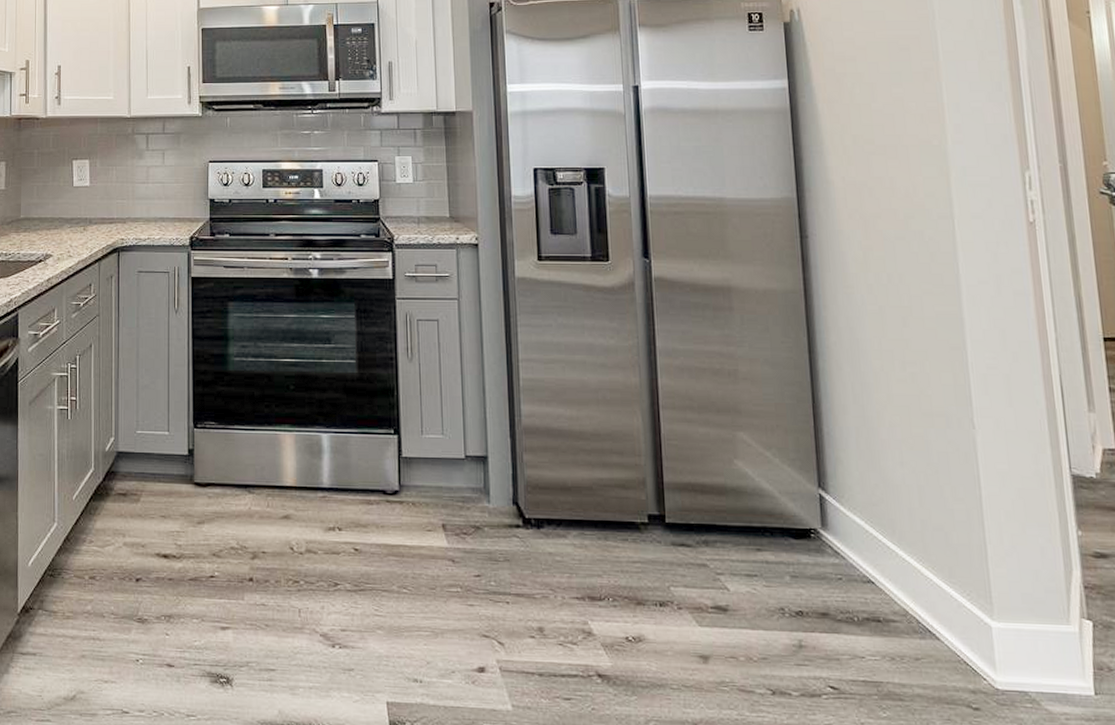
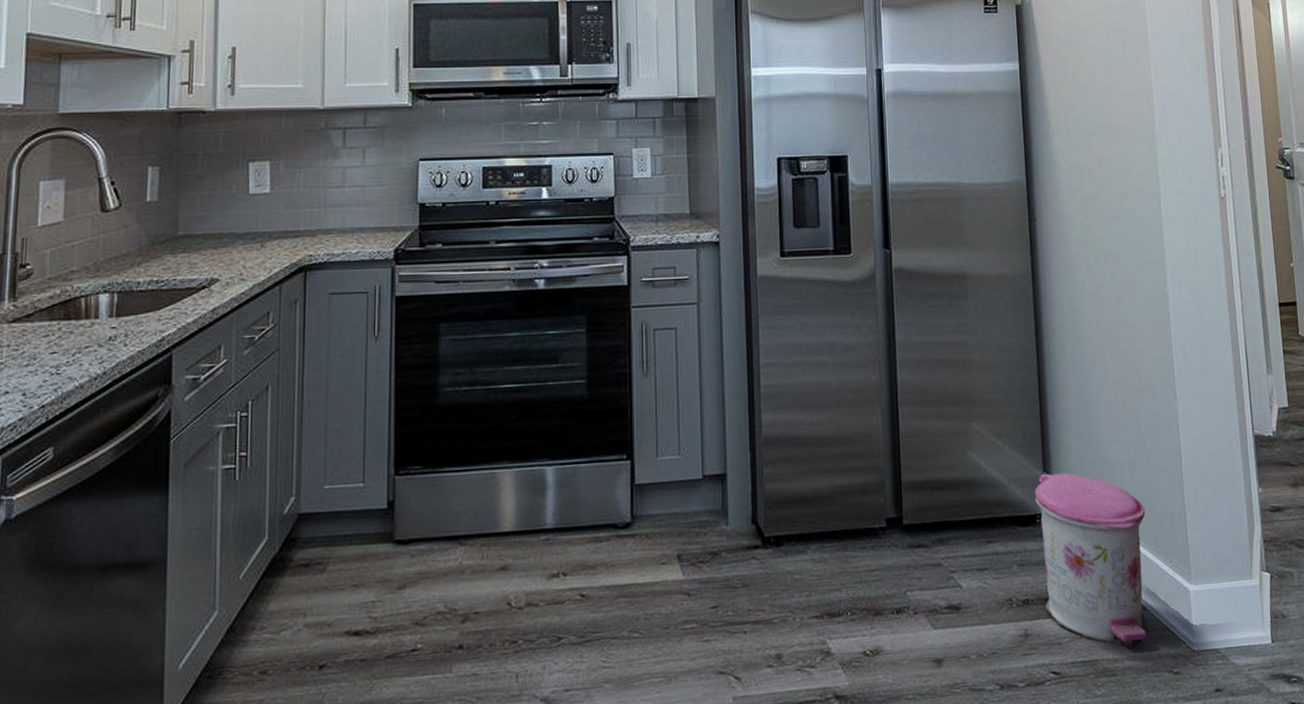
trash can: none [809,490,942,676] -> present [1035,473,1148,649]

